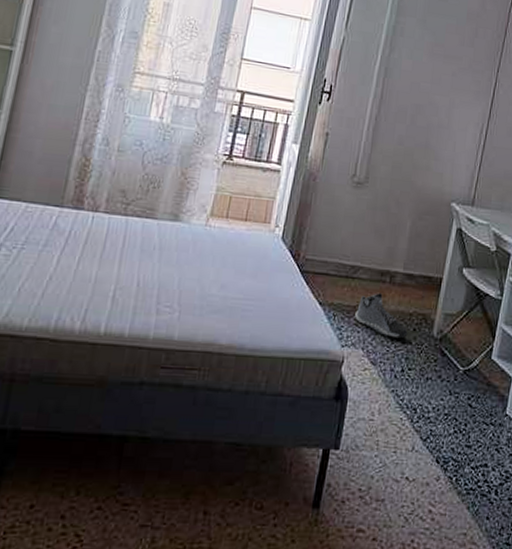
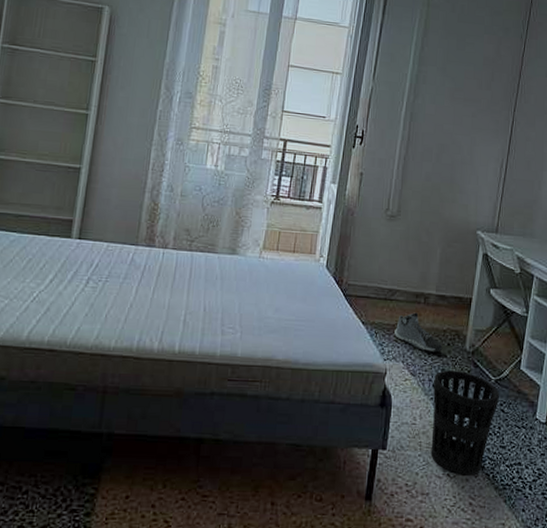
wastebasket: none [388,359,467,479] -> present [431,370,499,476]

